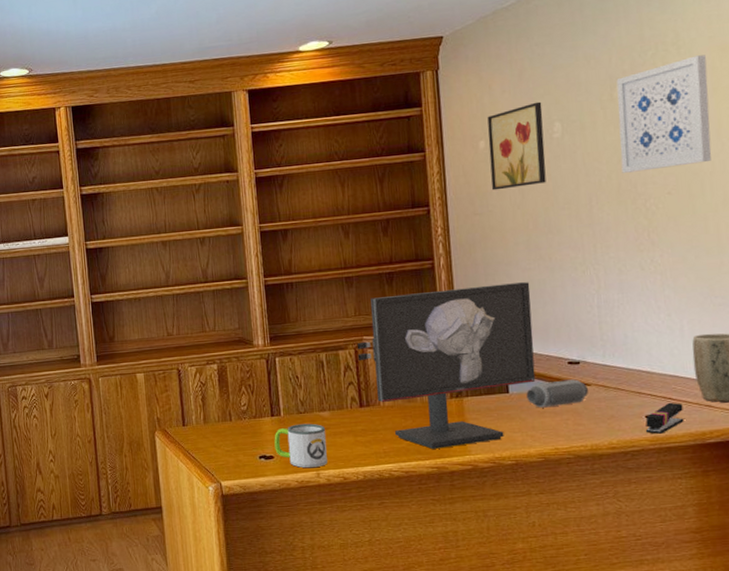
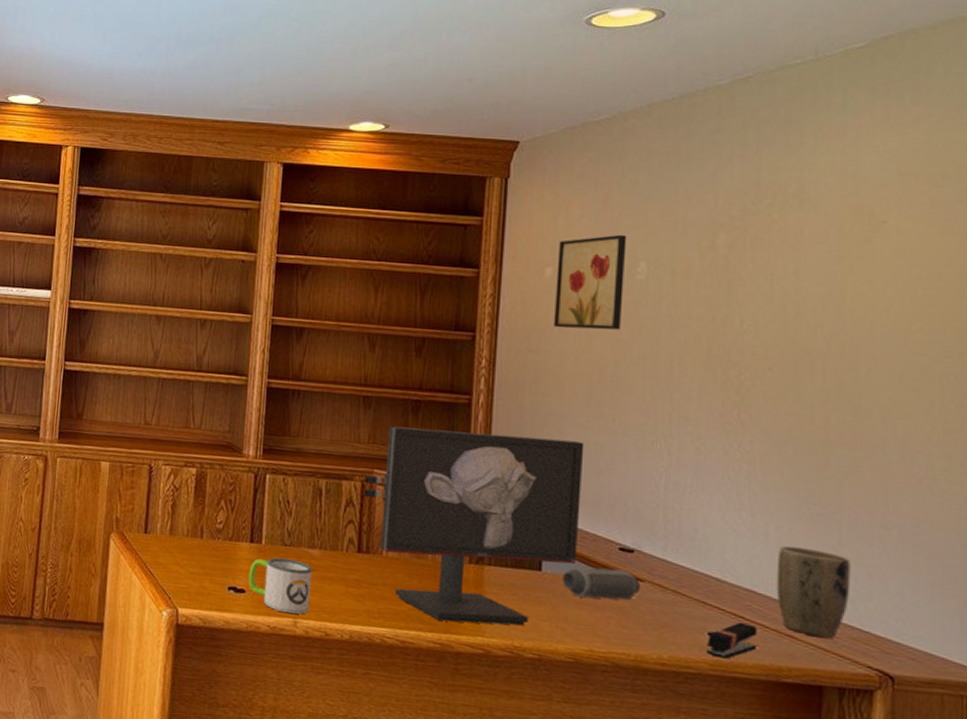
wall art: present [616,55,712,173] -> none [715,214,834,341]

